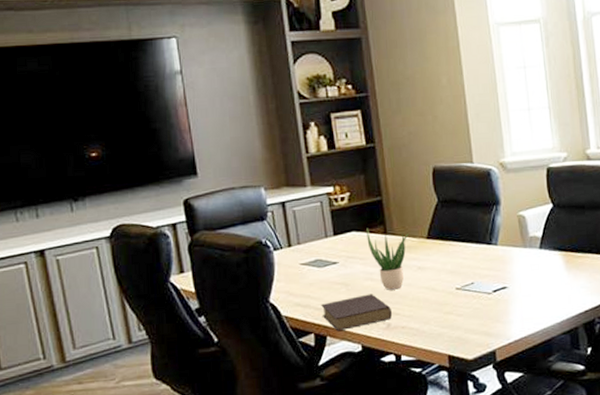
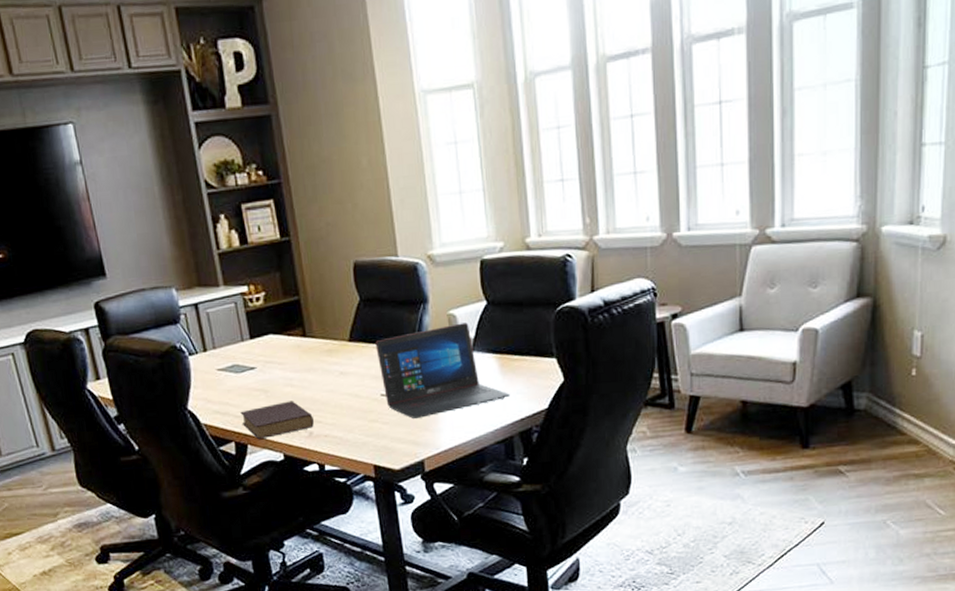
potted plant: present [366,228,409,290] -> none [284,330,329,397]
laptop: none [451,223,574,311] -> present [375,322,510,418]

